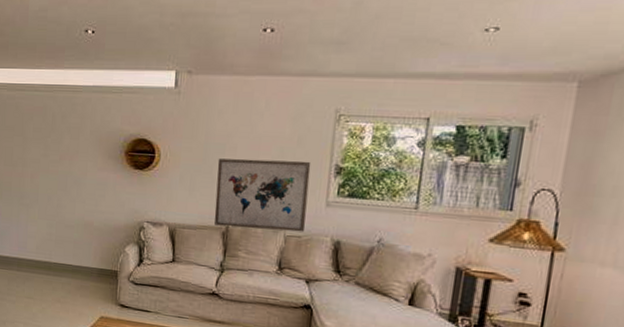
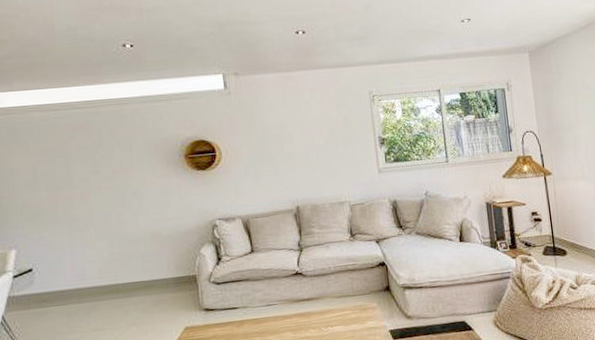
wall art: present [214,158,311,232] -> none [277,137,366,209]

